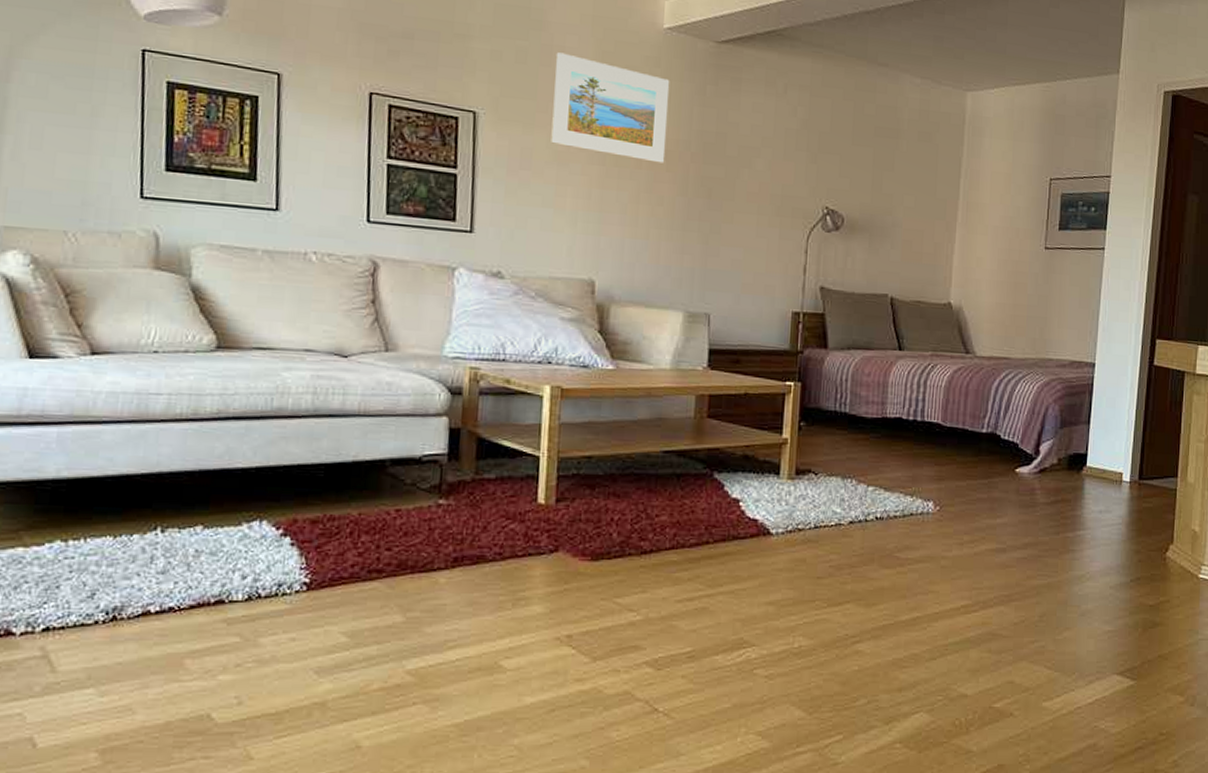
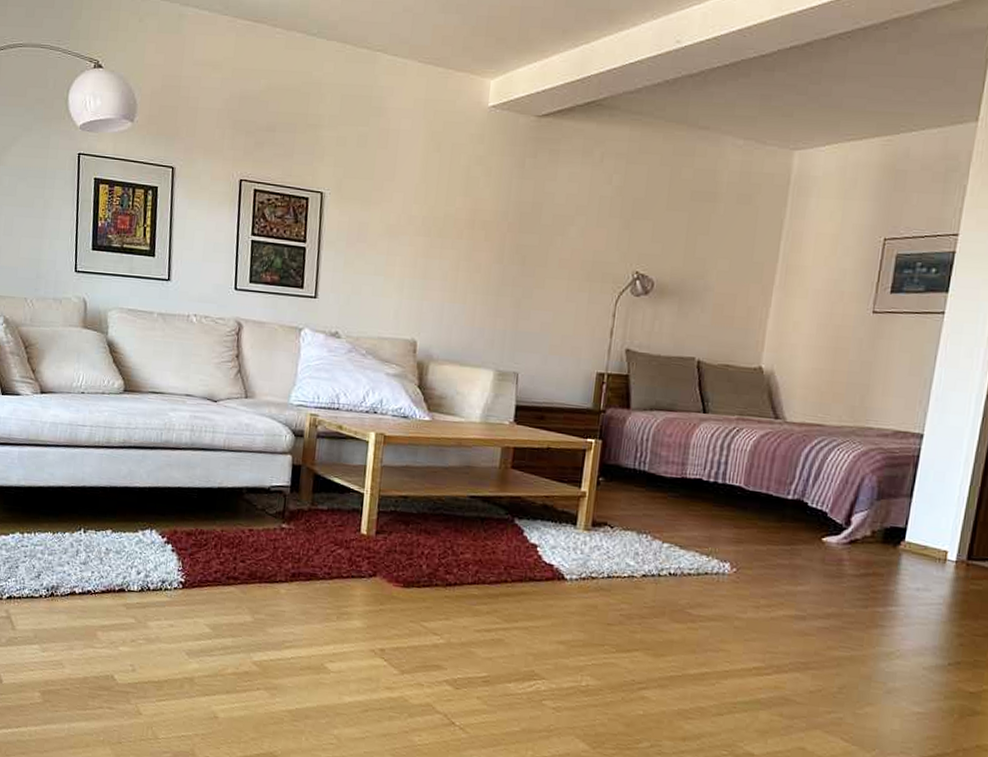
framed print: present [551,52,670,163] -> none [384,135,492,233]

